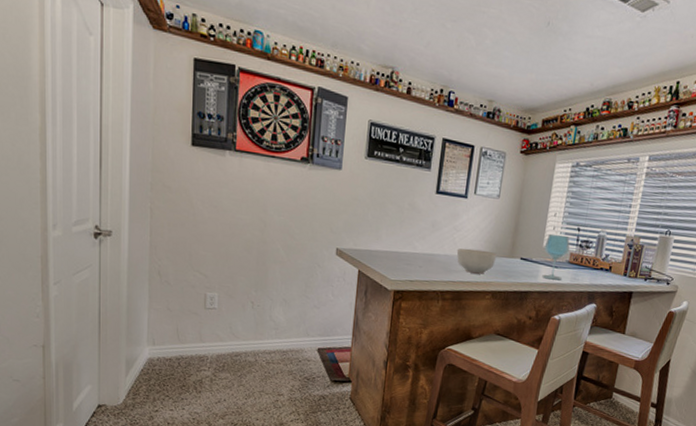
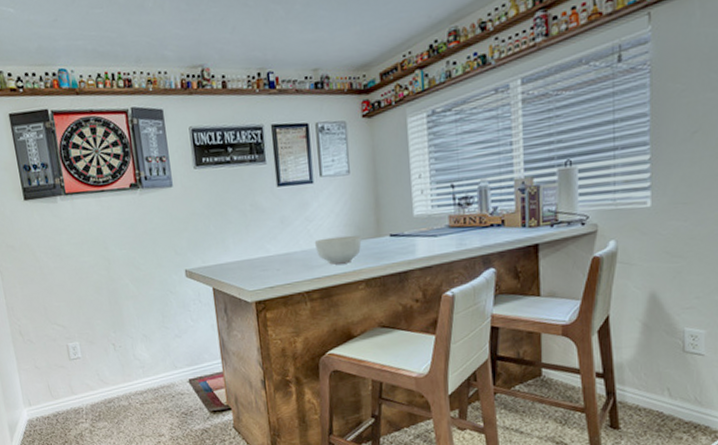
wine glass: present [542,234,570,281] -> none [415,196,448,252]

